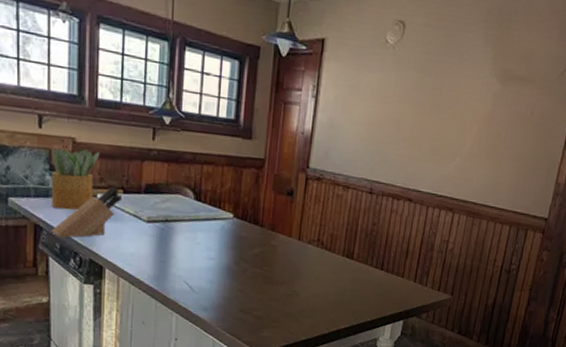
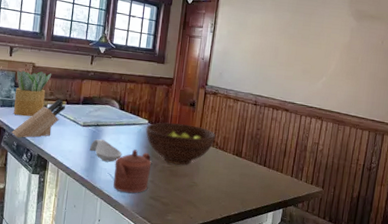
spoon rest: none [157,238,201,268] -> present [89,139,123,162]
teapot: none [191,251,240,306] -> present [113,149,152,194]
fruit bowl: none [230,216,321,270] -> present [145,122,216,166]

